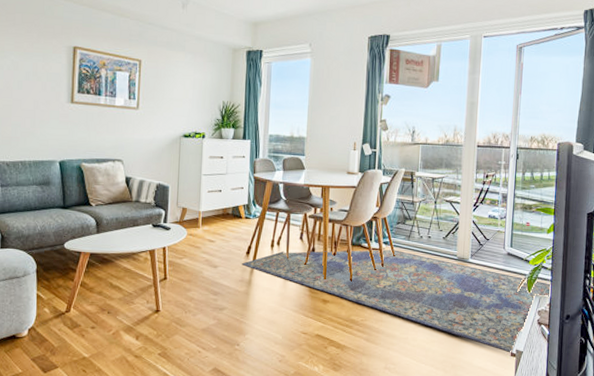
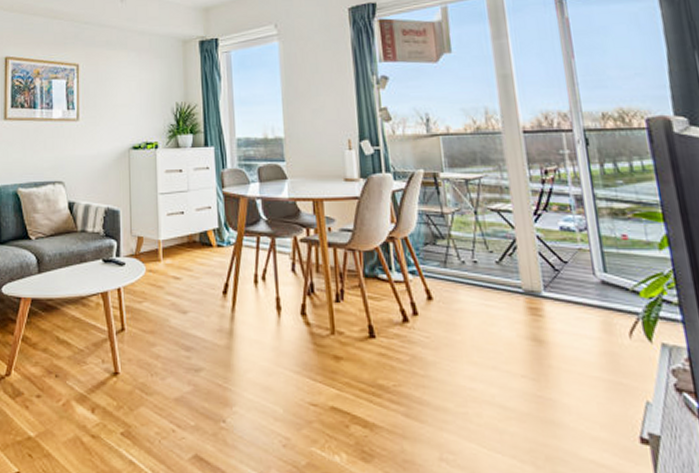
rug: present [241,249,550,354] -> none [217,281,685,440]

